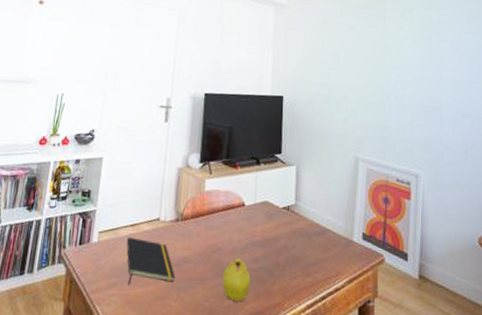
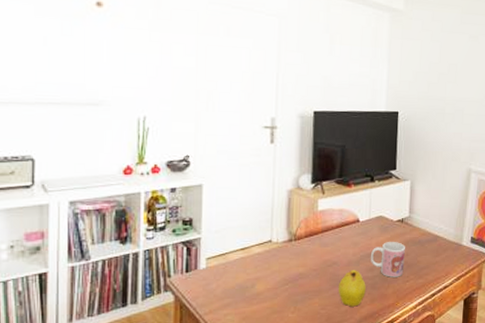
notepad: present [126,236,175,286] -> none [237,260,291,305]
mug: none [255,230,292,272] -> present [370,242,405,277]

